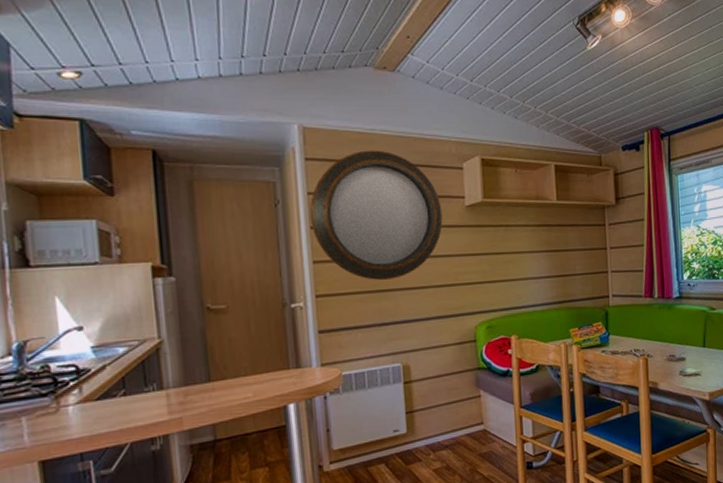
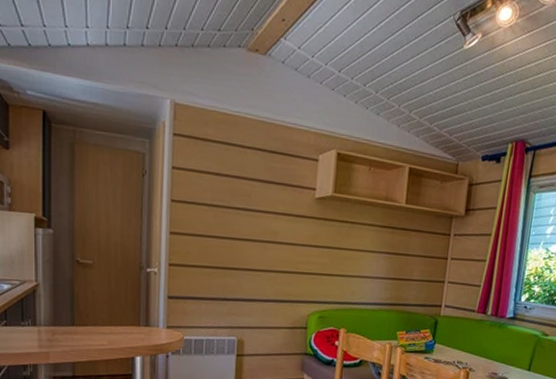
home mirror: present [309,150,443,280] -> none [171,131,293,259]

